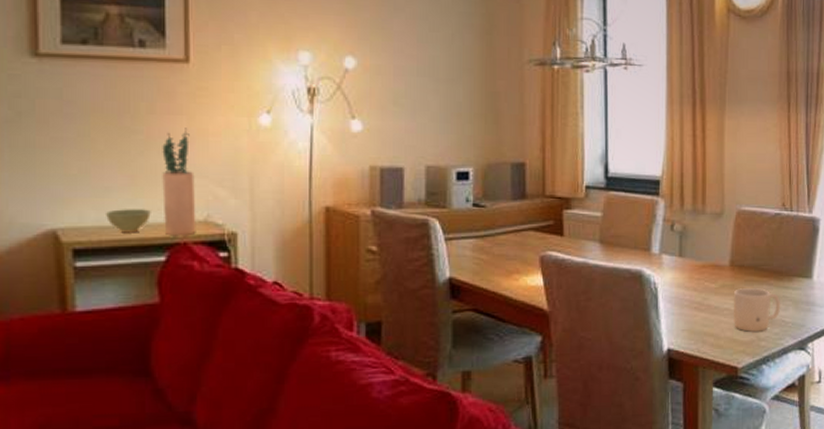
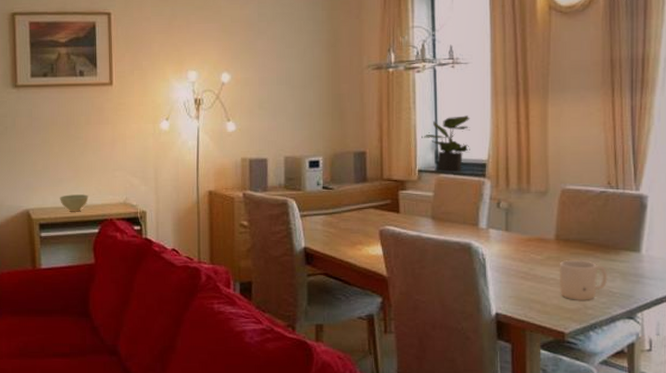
vase: present [162,128,196,236] -> none [95,134,119,214]
potted plant: none [591,125,644,190] -> present [423,115,470,173]

